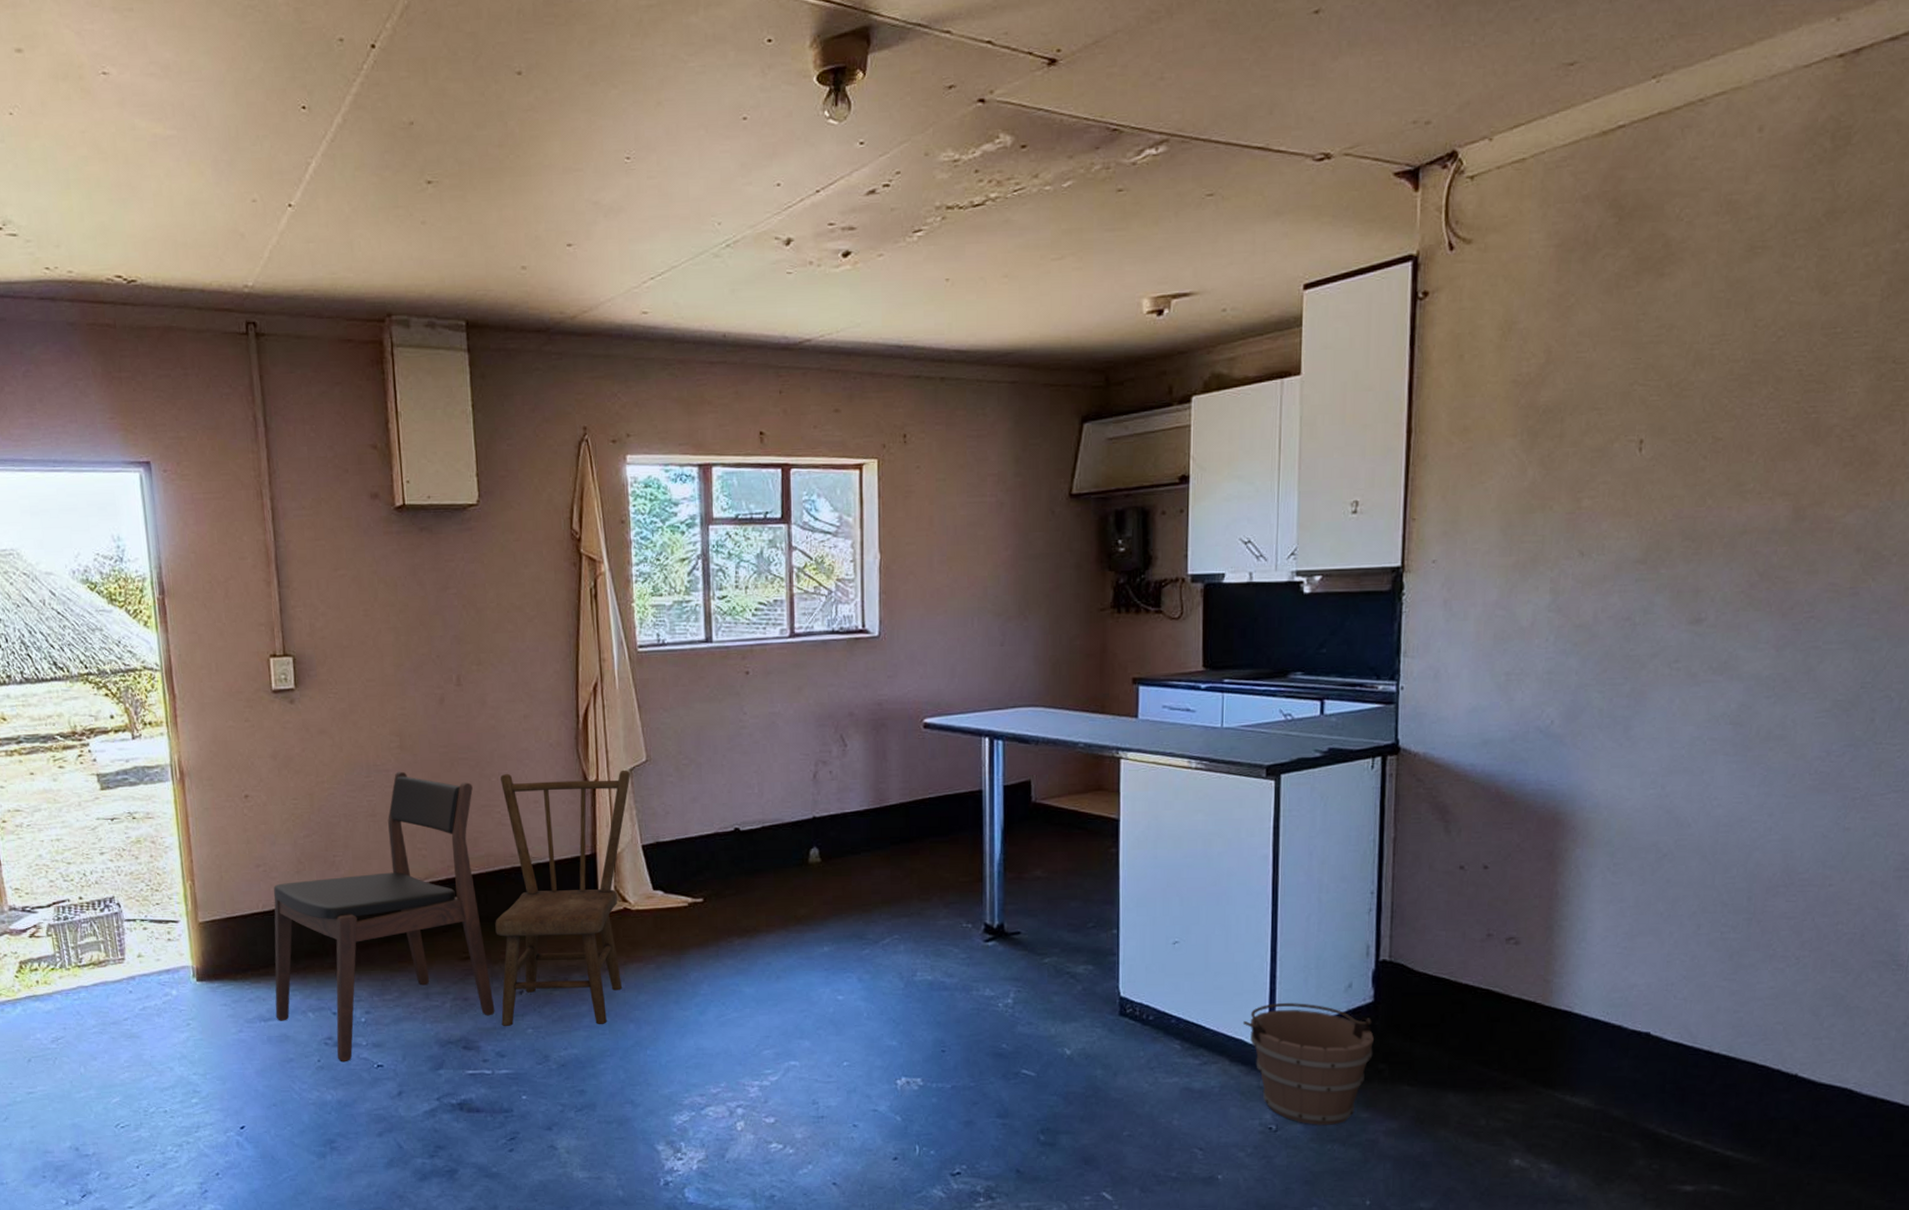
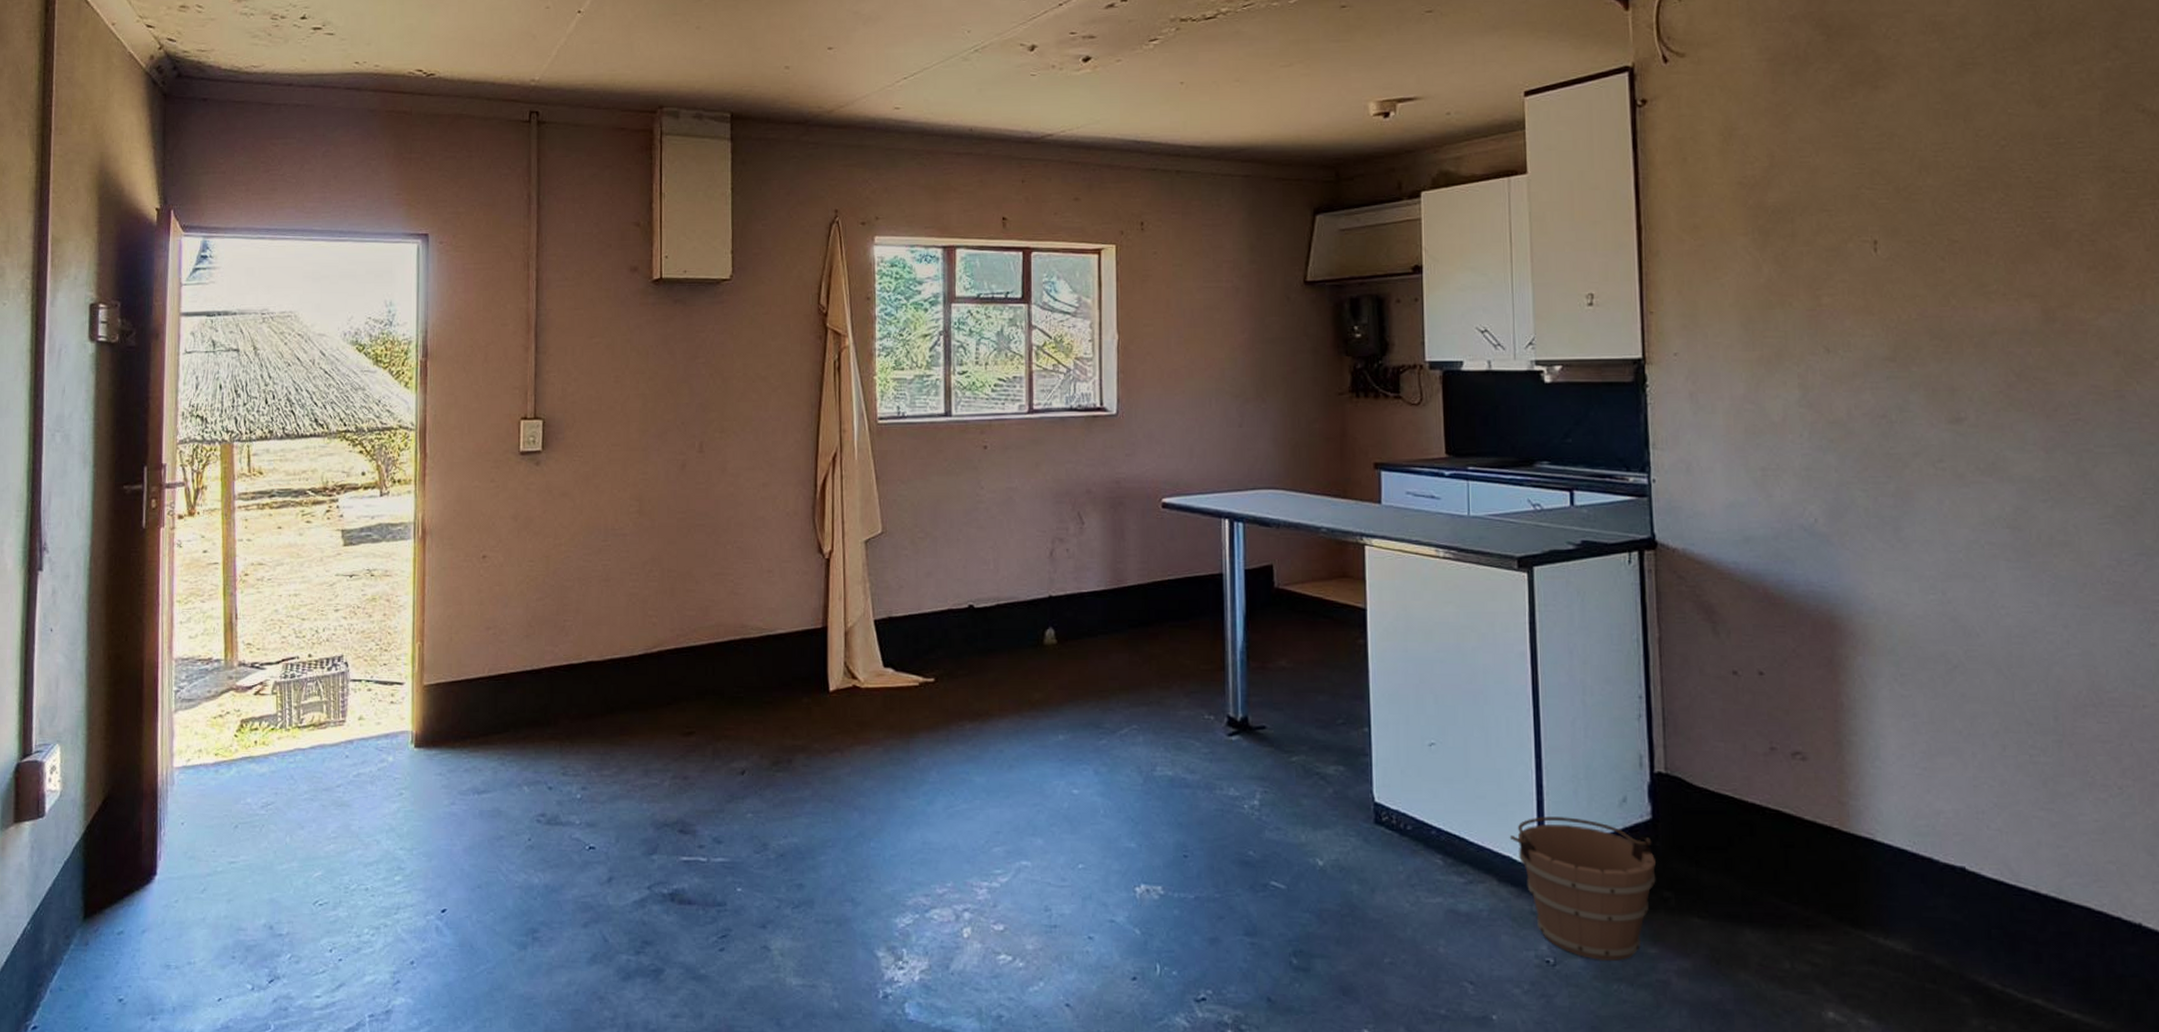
dining chair: present [273,771,495,1062] -> none [490,536,715,842]
dining chair: present [495,770,630,1027] -> none [721,541,865,811]

